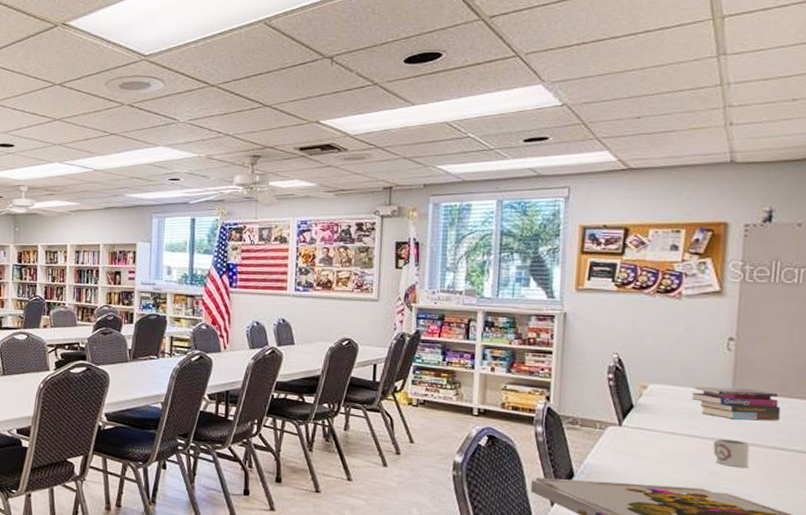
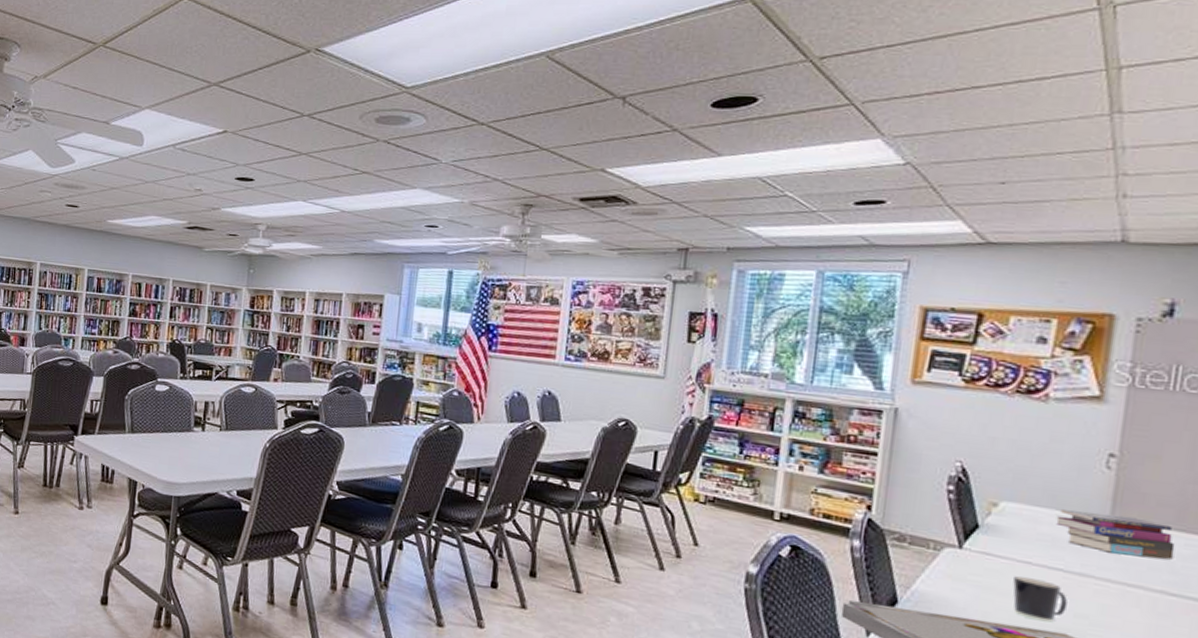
mug: none [661,445,703,481] -> present [1012,576,1067,623]
cup: present [713,438,750,469] -> none [1081,574,1131,615]

